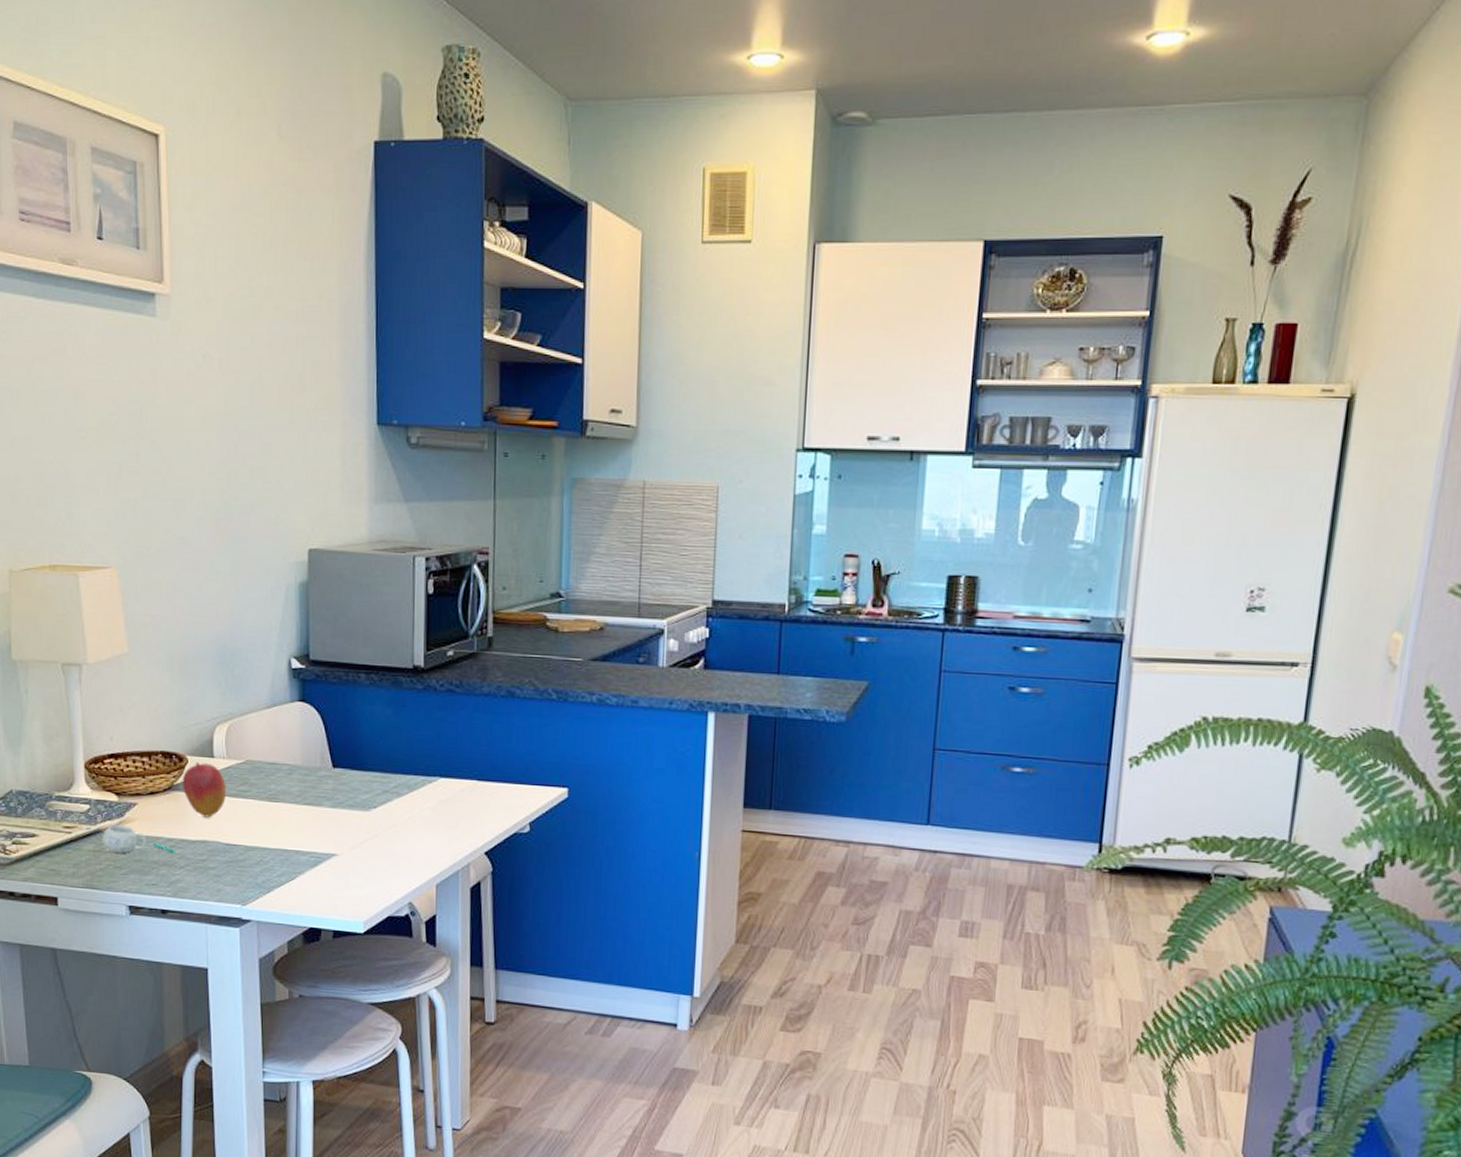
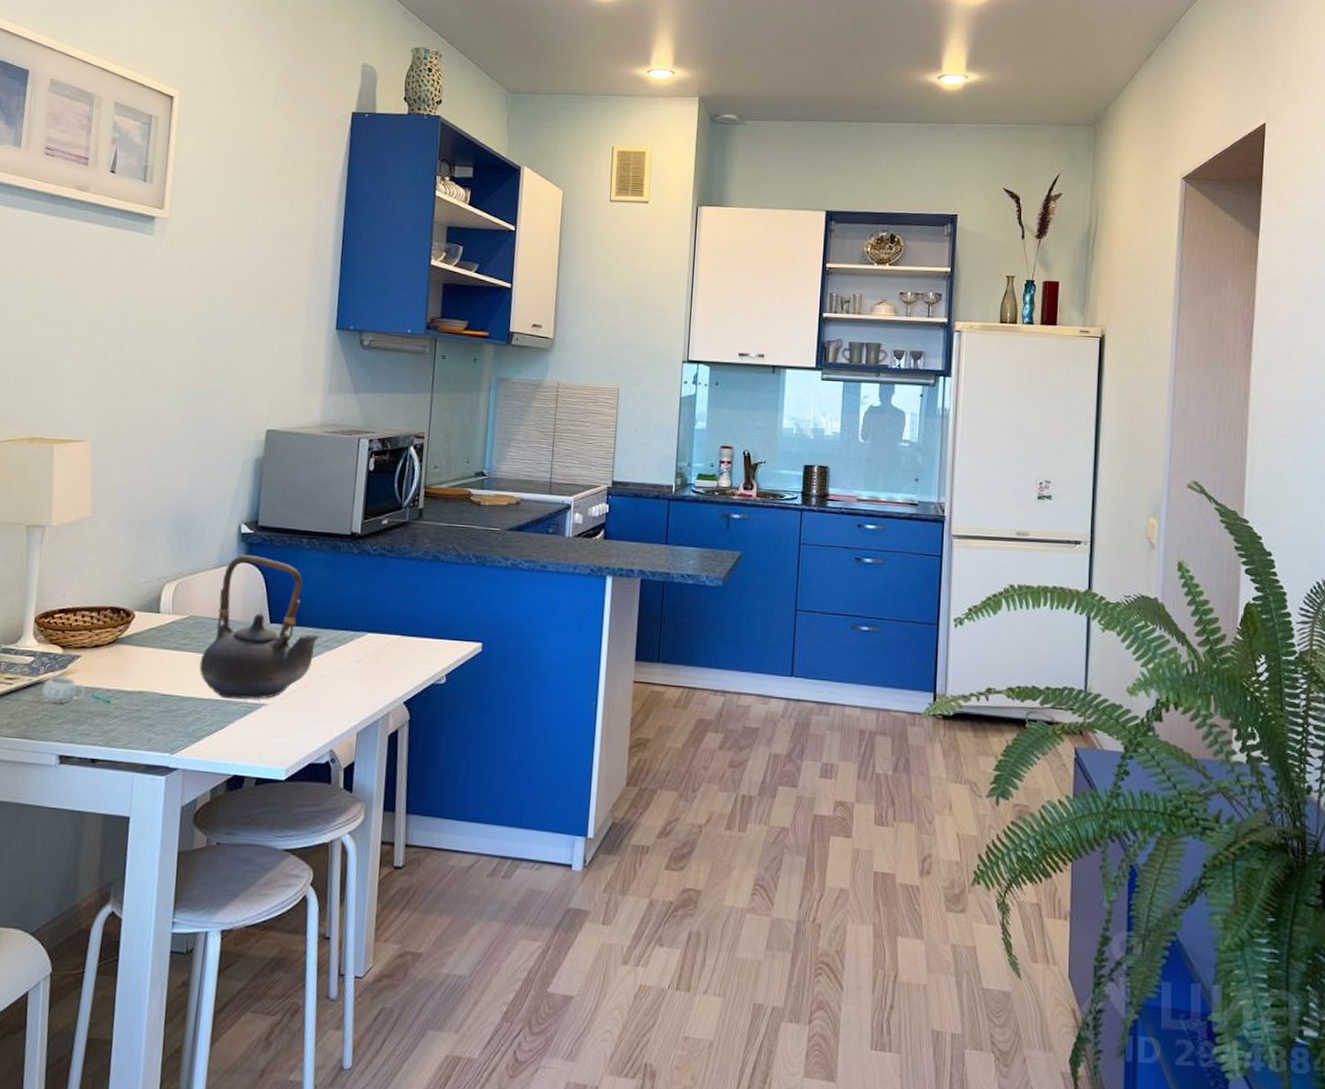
fruit: present [182,761,226,818] -> none [126,616,169,670]
teapot: none [262,692,388,849] -> present [199,554,320,700]

